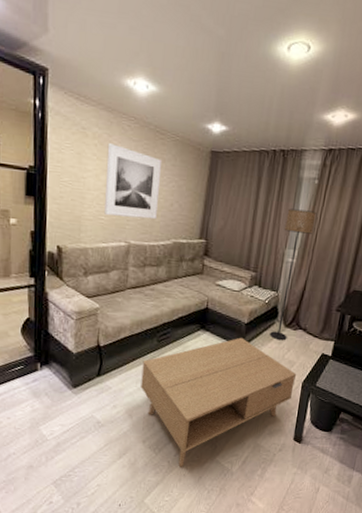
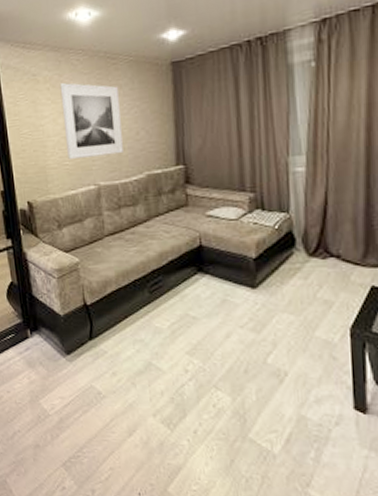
coffee table: present [140,337,297,467] -> none [136,276,340,447]
floor lamp: present [269,208,316,341] -> none [281,101,323,275]

